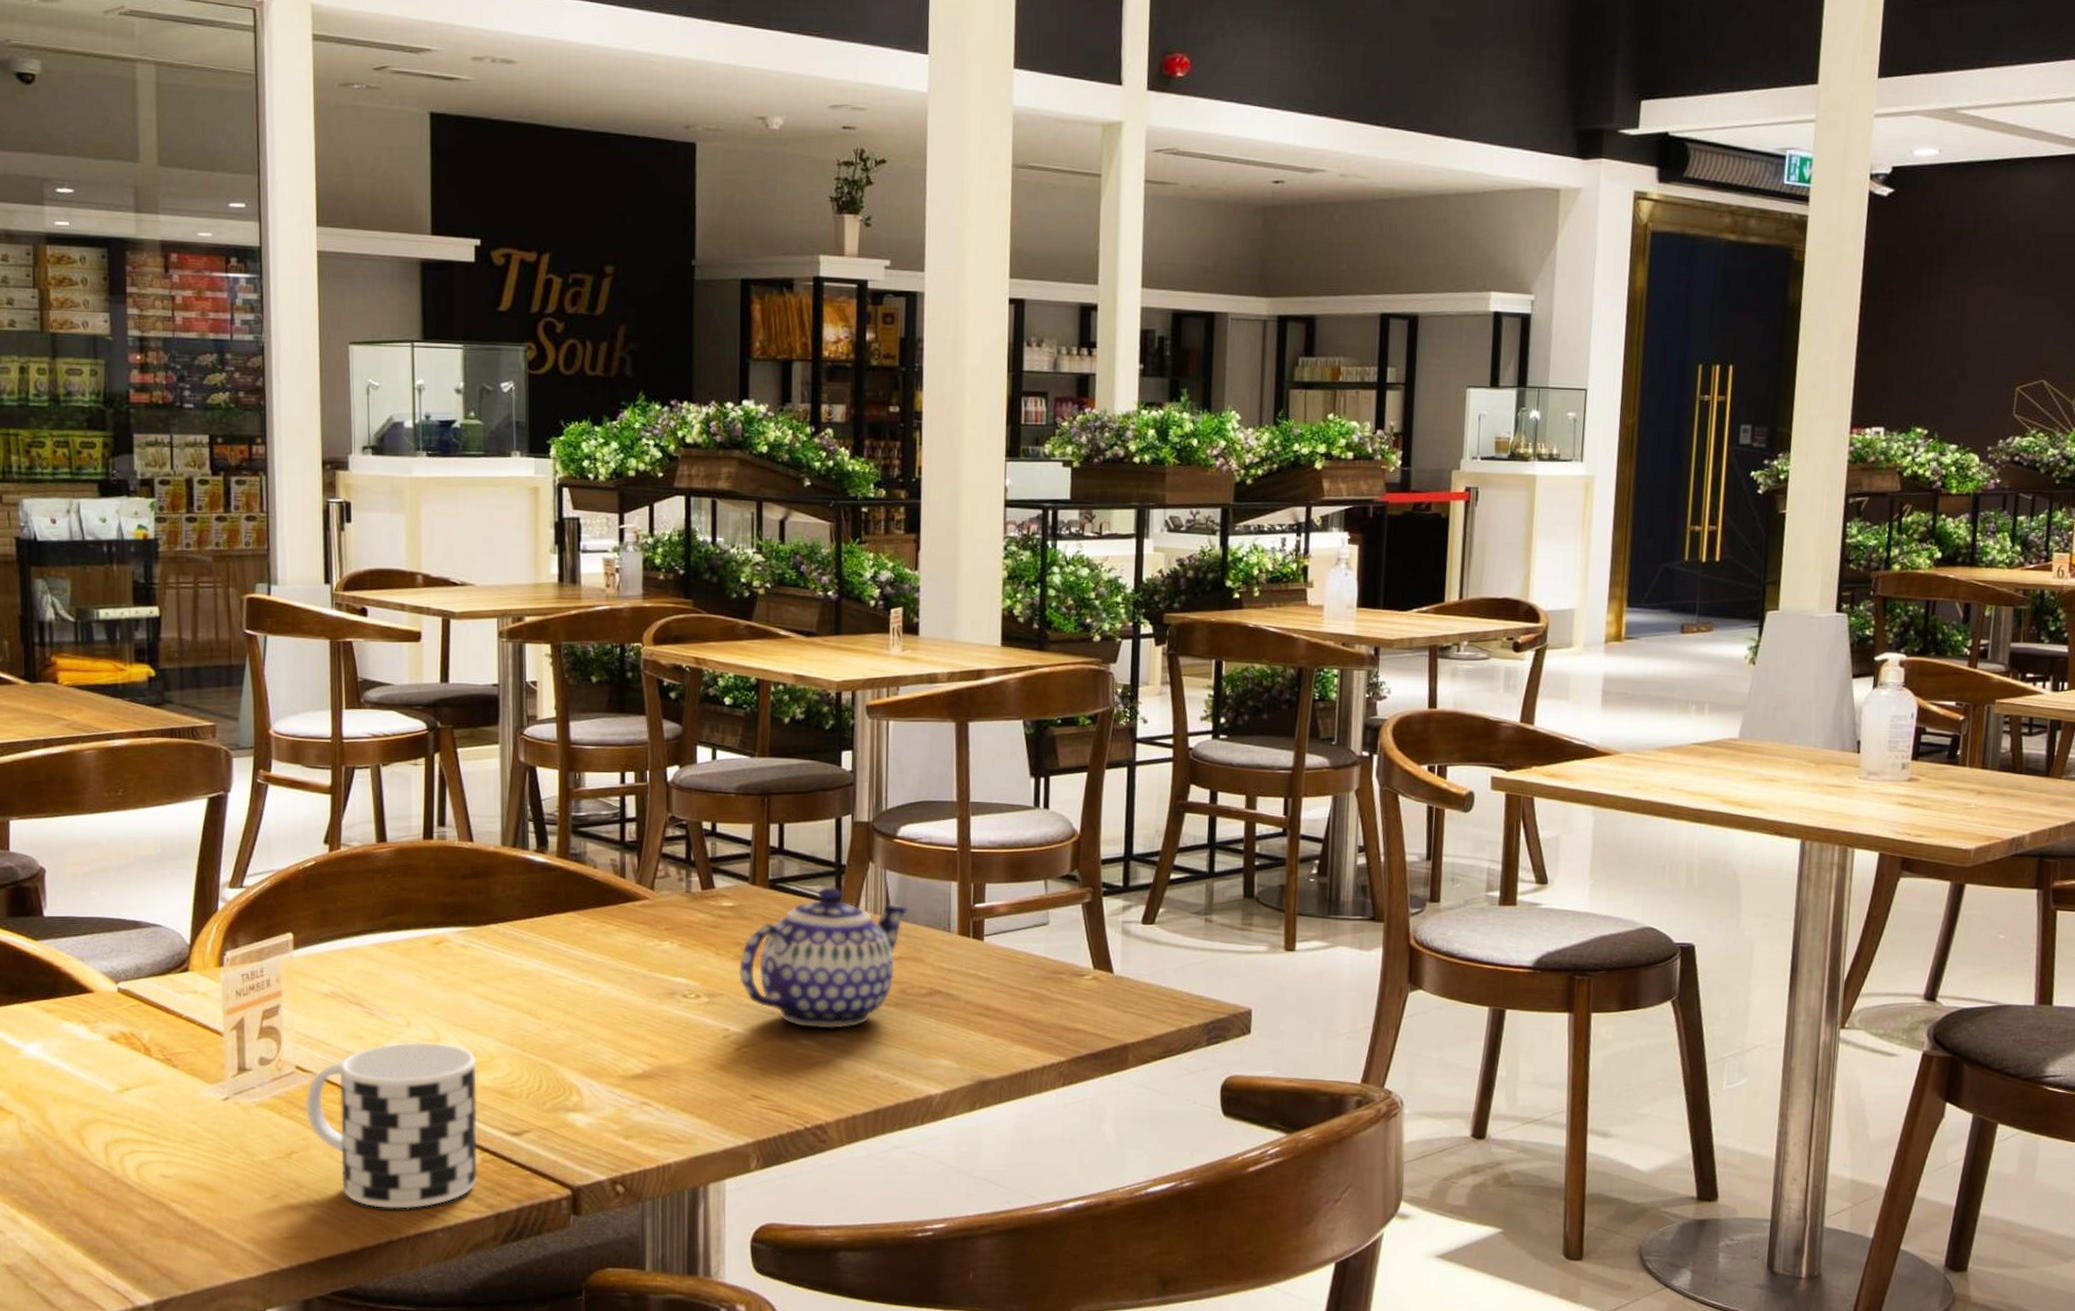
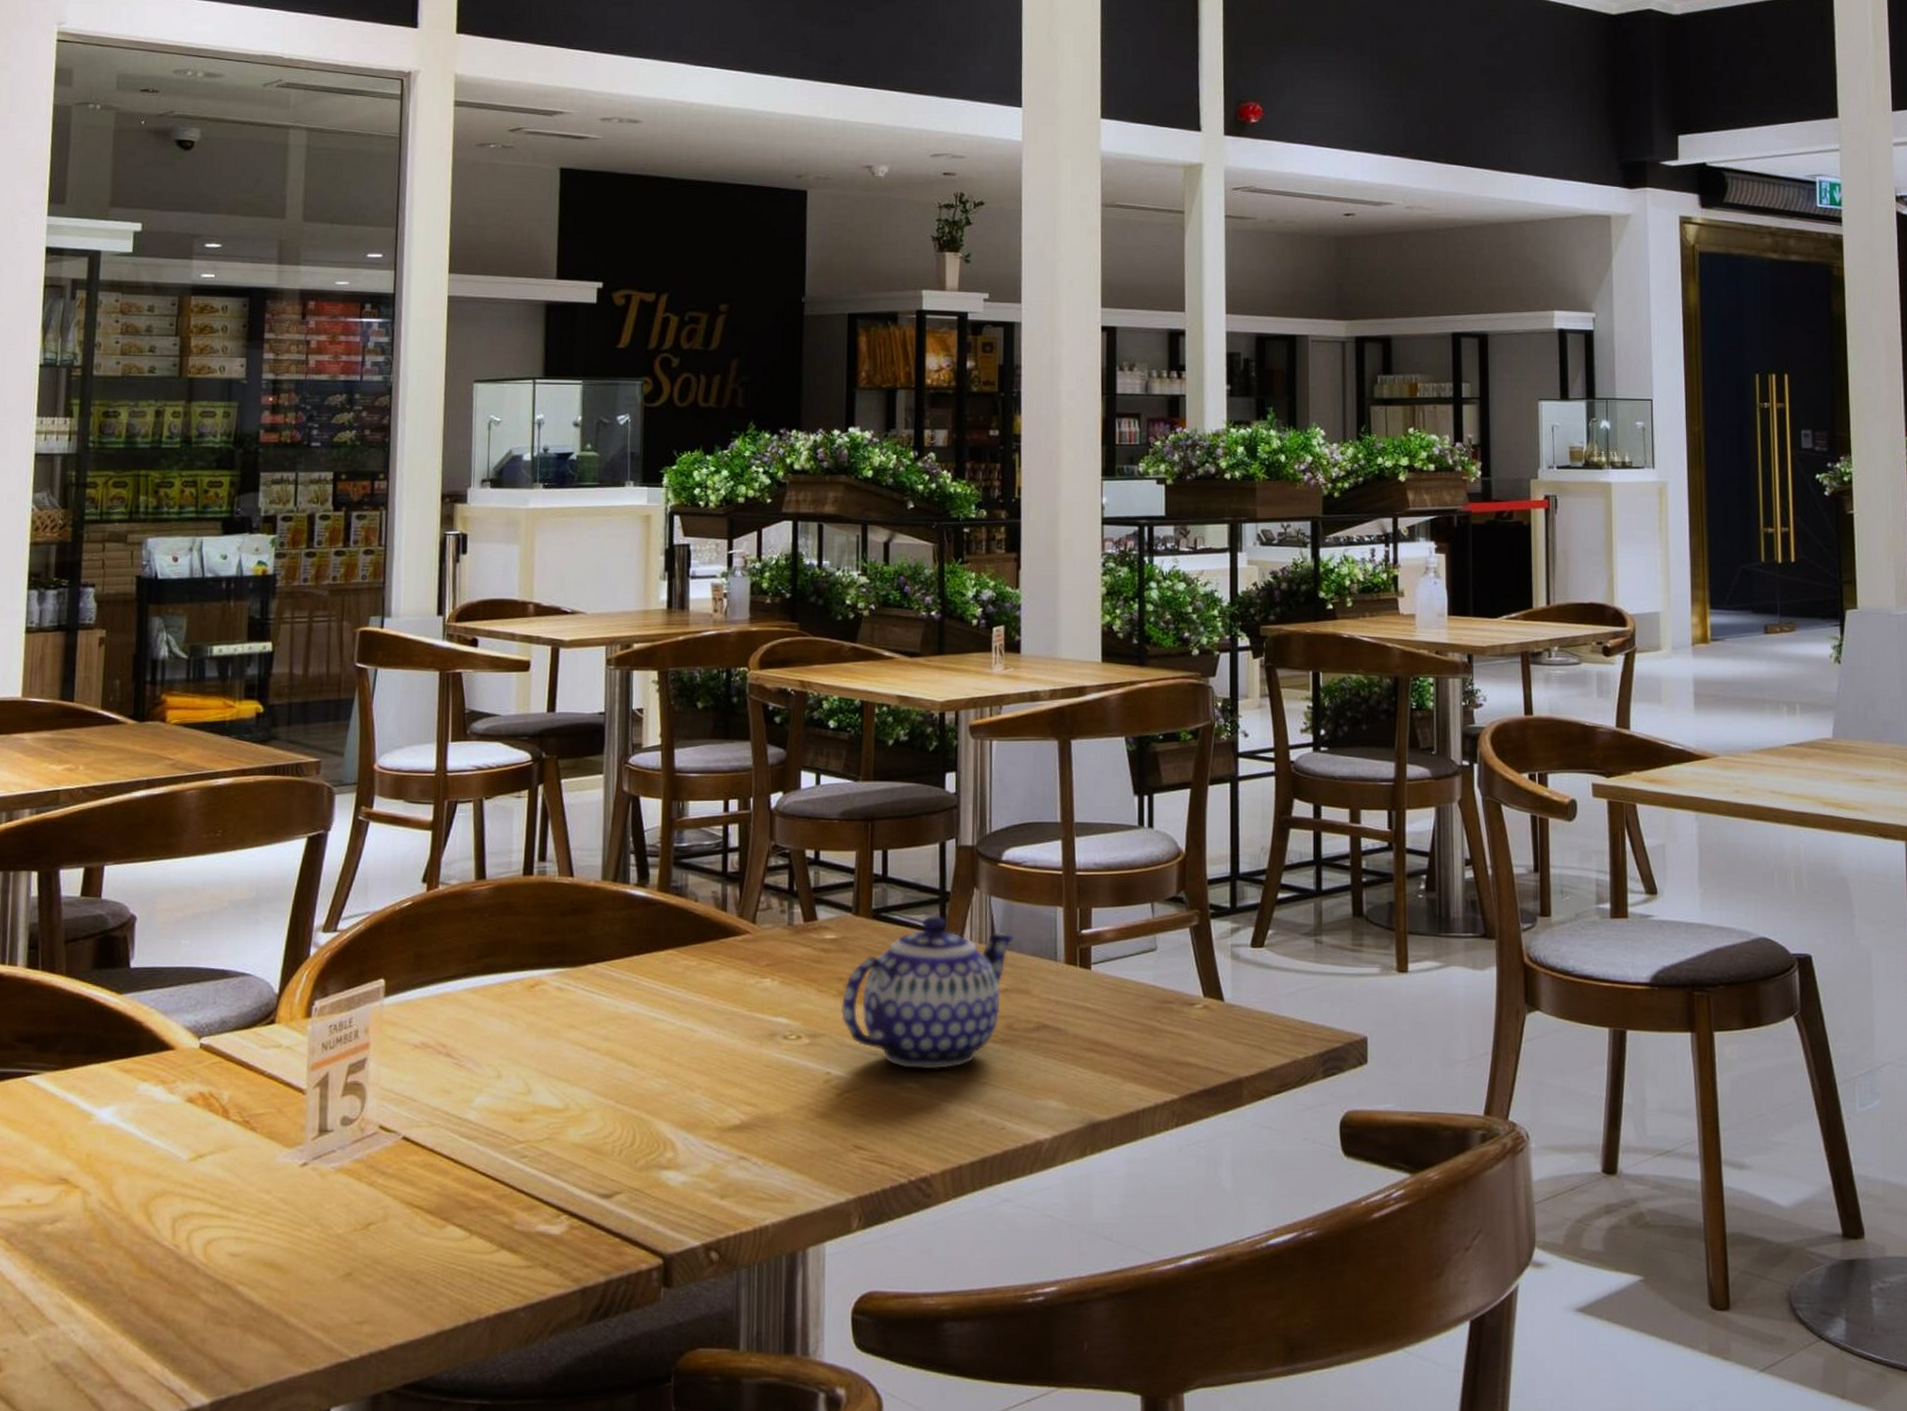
cup: present [305,1042,477,1209] -> none [386,1095,568,1285]

